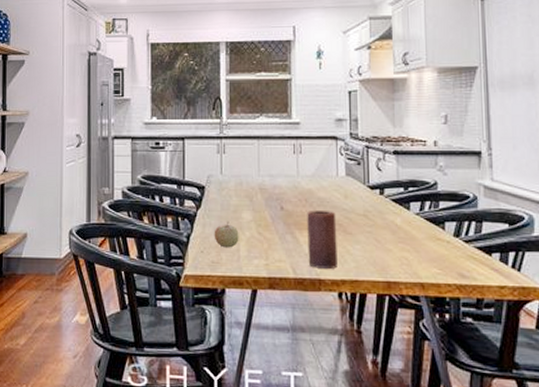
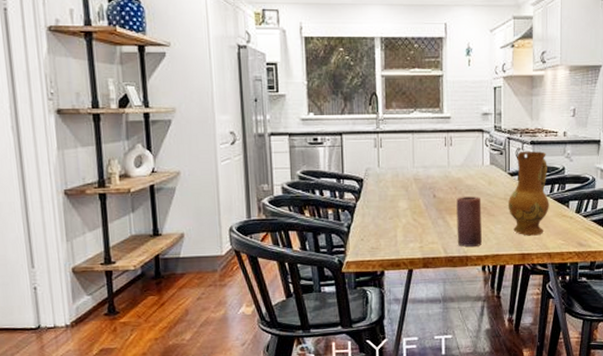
fruit: present [214,221,239,248] -> none [373,210,396,235]
ceramic jug: none [367,161,420,261] -> present [507,150,549,236]

